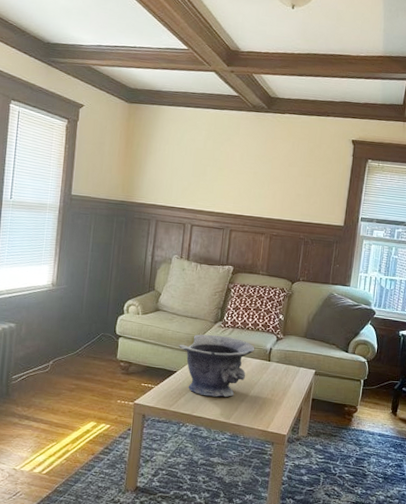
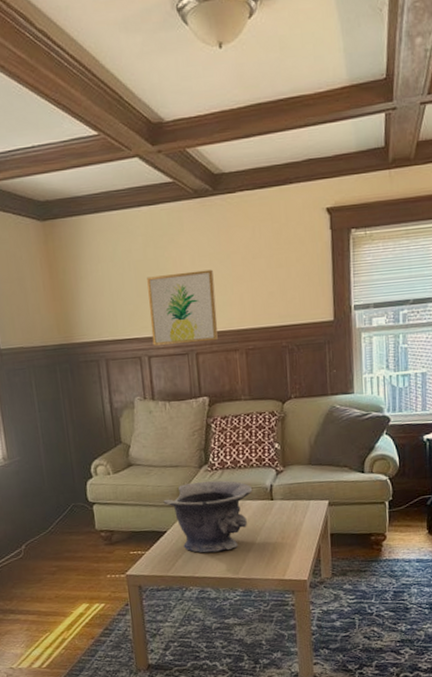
wall art: none [197,163,256,223] -> present [147,269,218,346]

